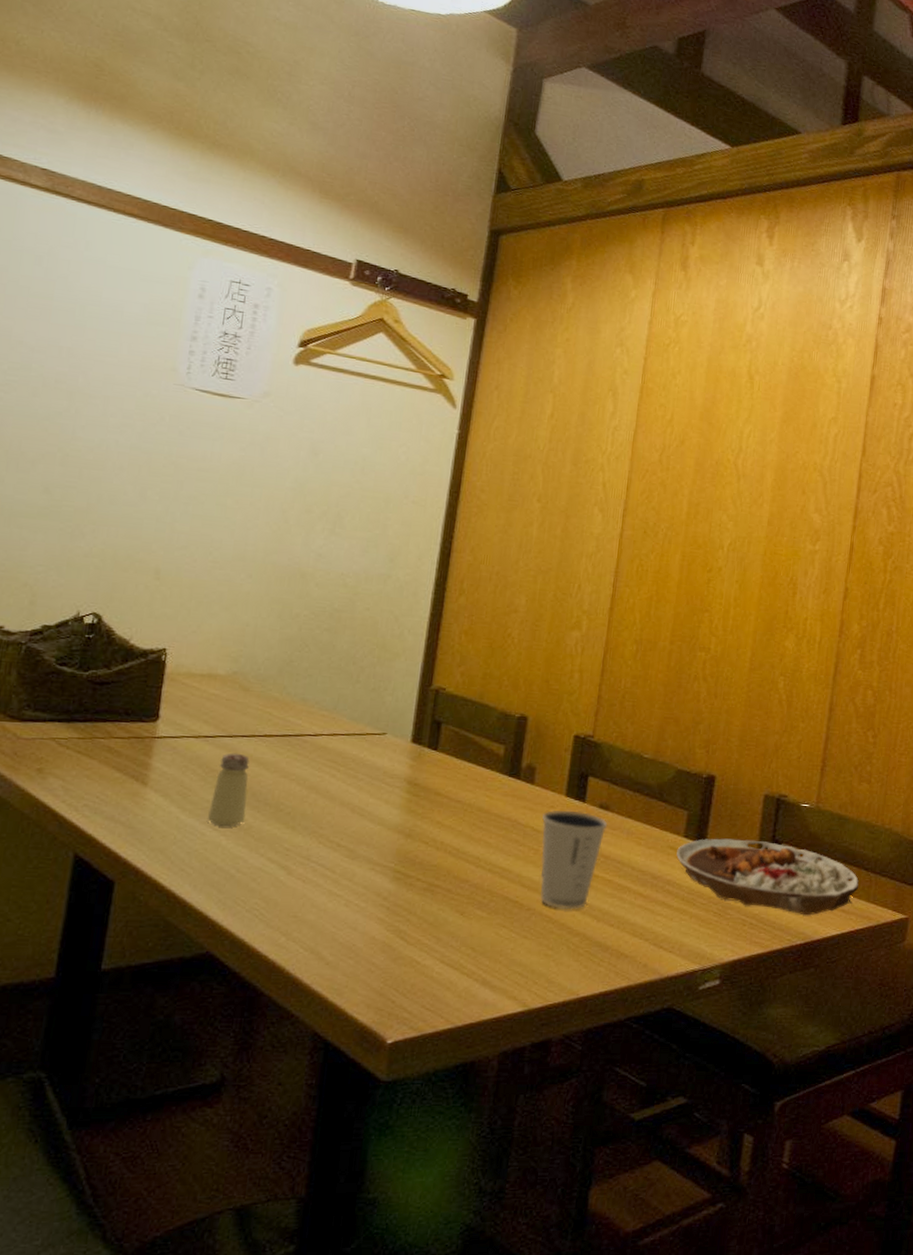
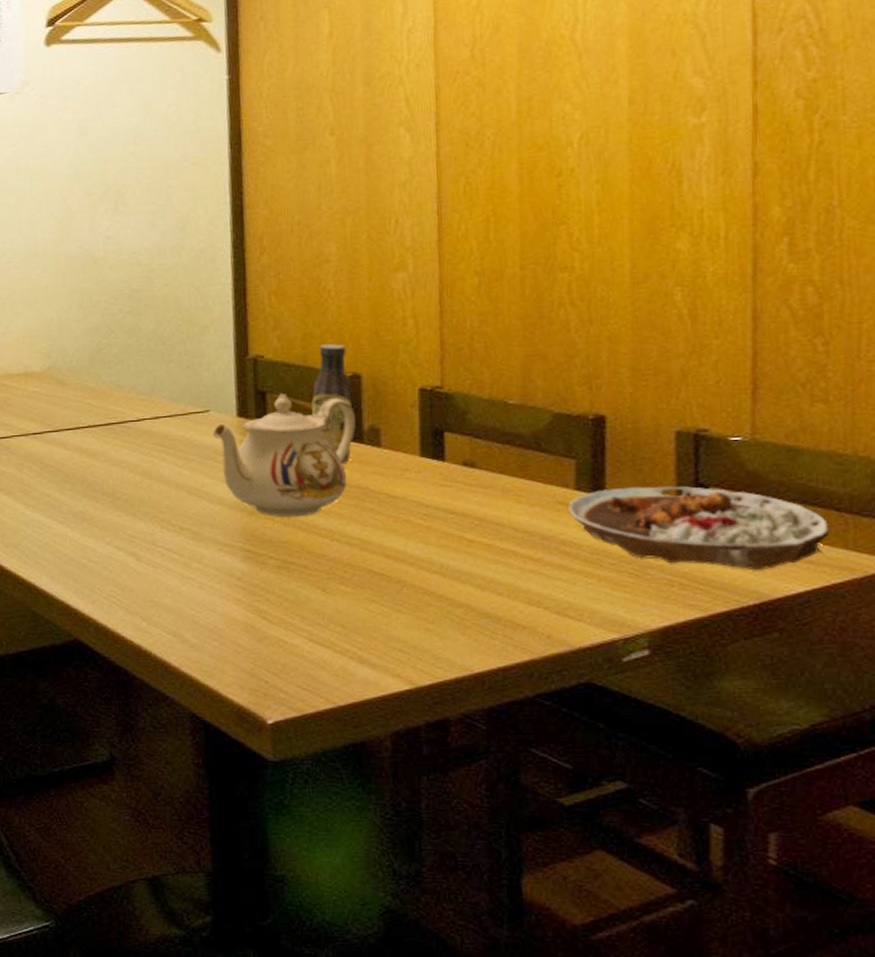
saltshaker: present [207,753,250,826] -> none [50,446,86,518]
teapot: none [385,725,517,843] -> present [212,393,356,518]
sauce bottle: none [480,685,519,797] -> present [312,344,352,465]
dixie cup: present [540,810,608,910] -> none [397,471,477,580]

